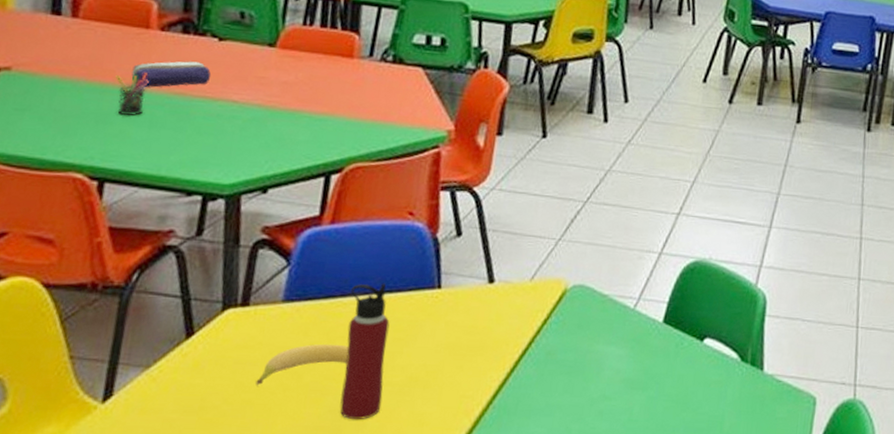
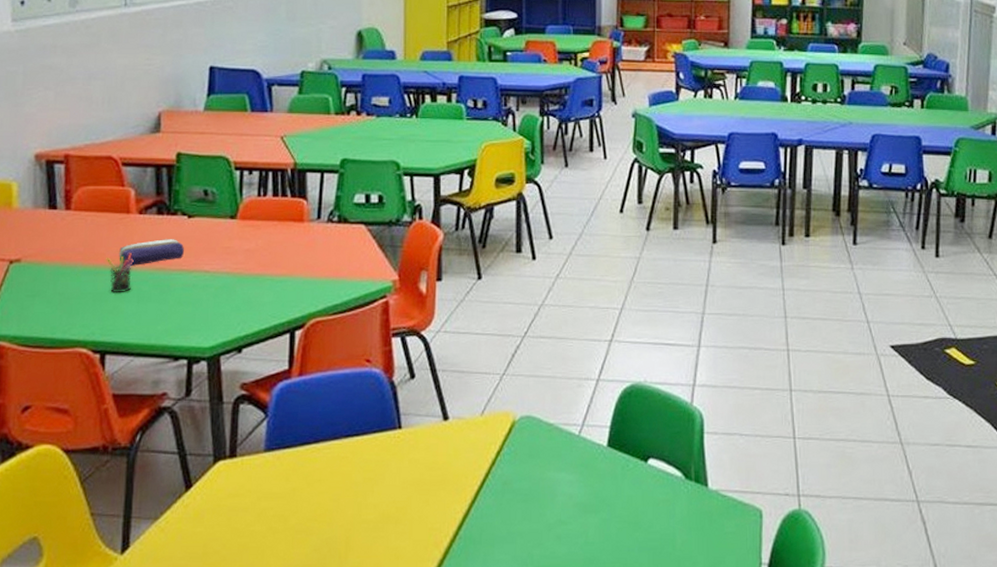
banana: present [256,344,349,386] -> none [249,487,326,531]
water bottle: present [339,283,390,420] -> none [322,427,360,557]

